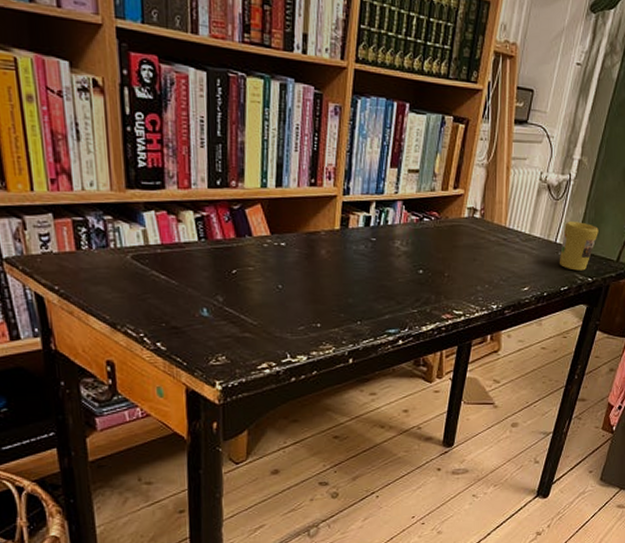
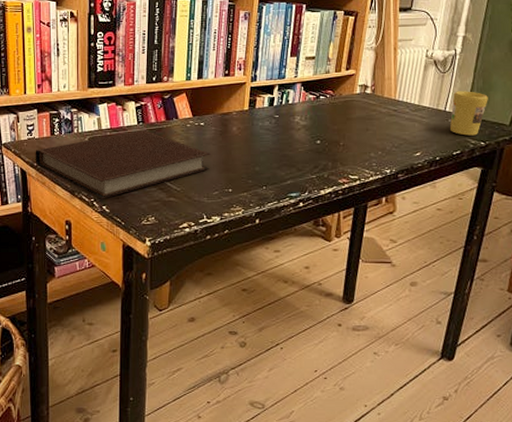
notebook: none [54,249,294,334] -> present [35,130,210,199]

